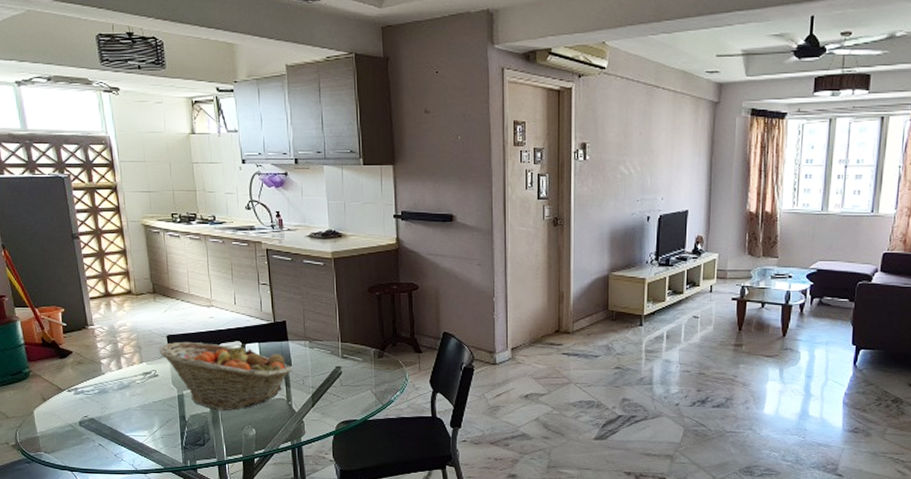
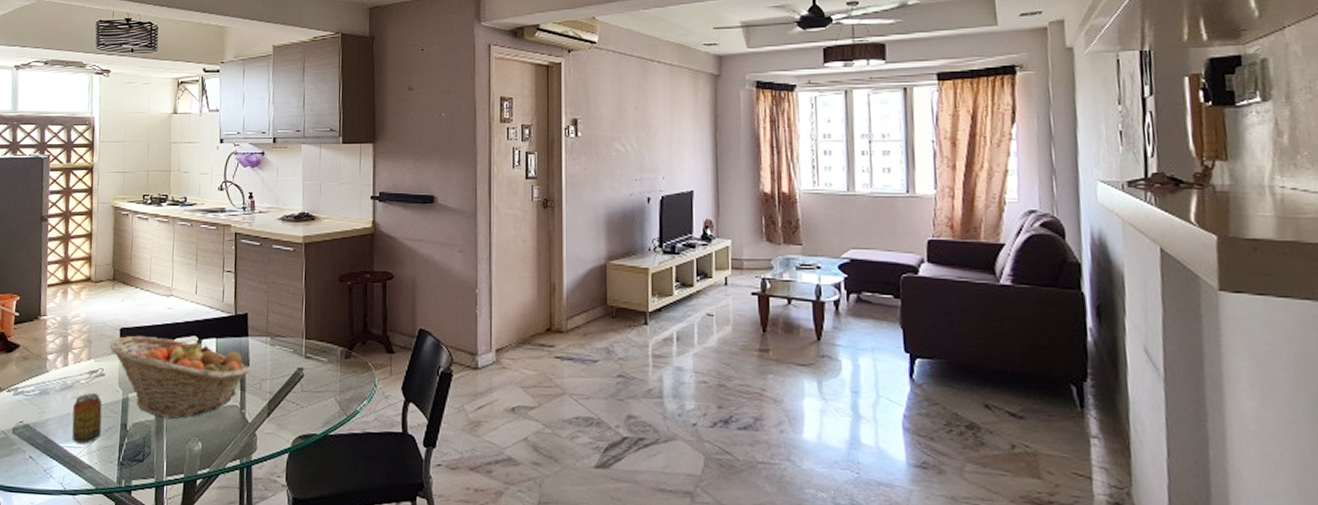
beverage can: none [133,391,163,433] -> present [72,393,102,444]

